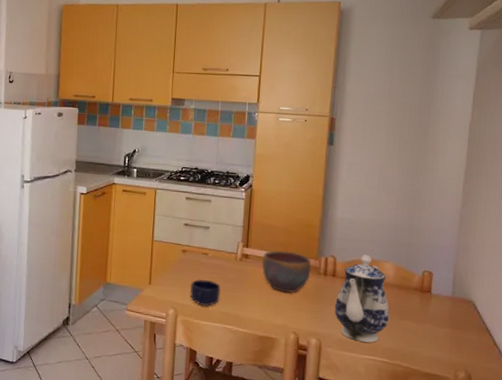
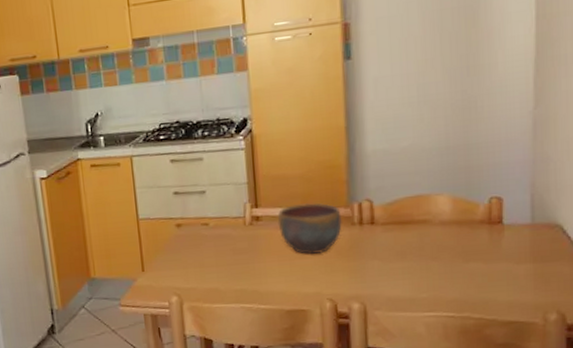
mug: present [189,279,221,307] -> none [193,255,232,287]
teapot: present [335,254,390,343] -> none [378,189,451,298]

